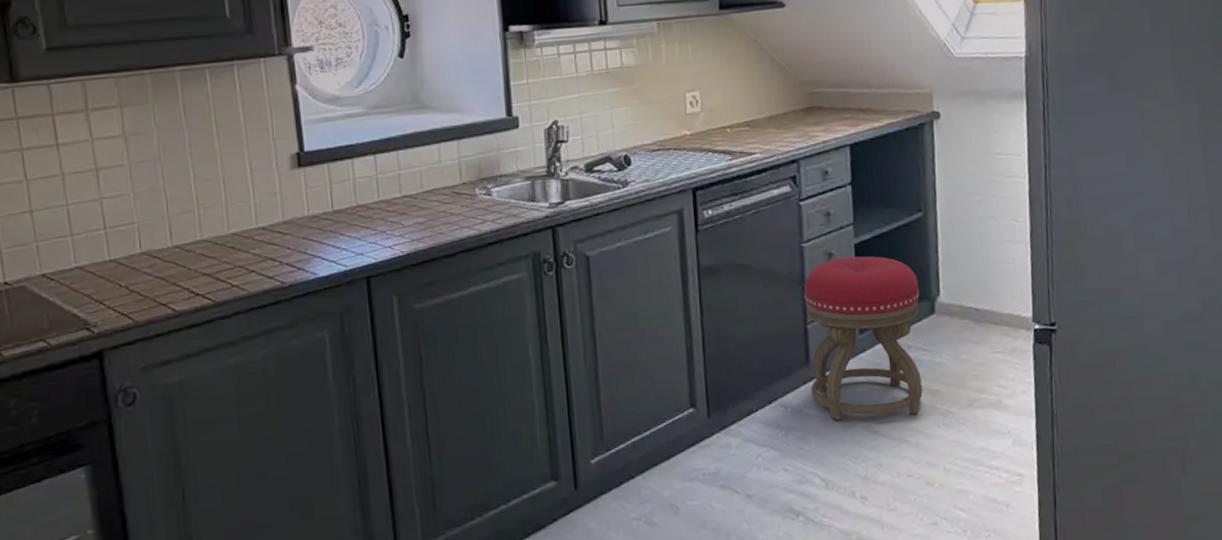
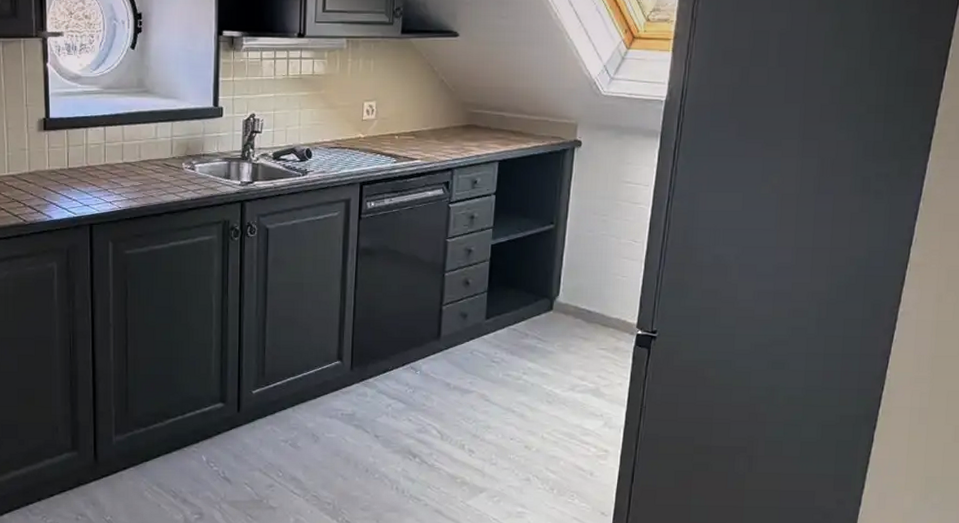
stool: present [804,256,923,421] -> none [438,254,542,390]

